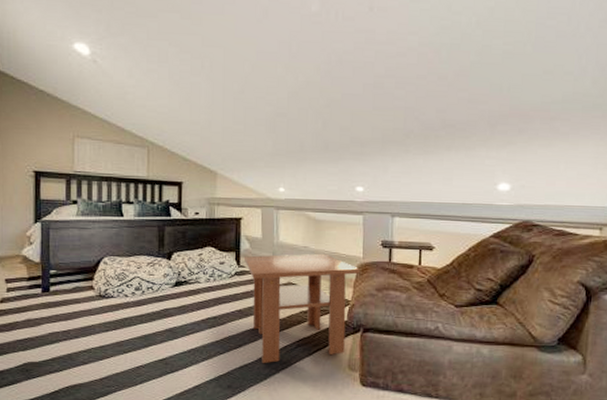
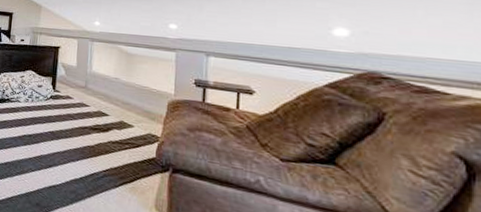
coffee table: present [245,253,359,363] -> none [60,82,170,192]

